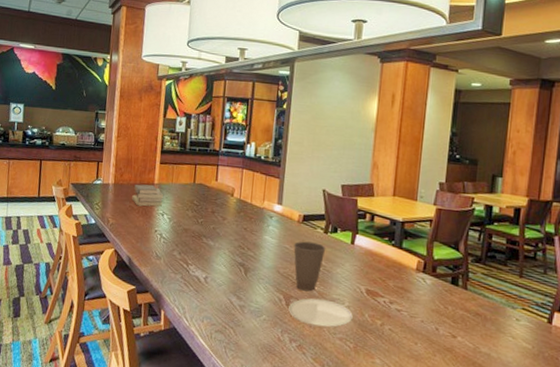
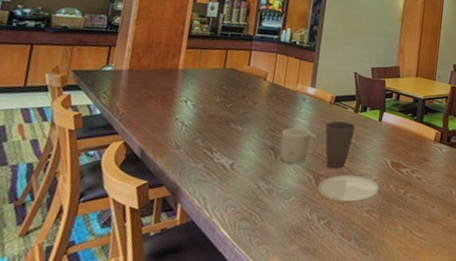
books: present [132,184,163,207] -> none [150,70,188,94]
mug: none [249,245,288,282] -> present [279,128,319,163]

